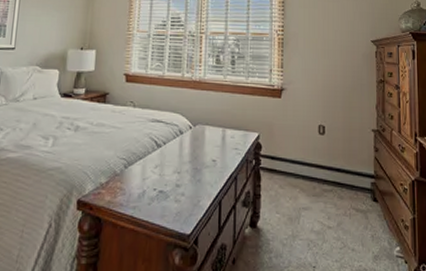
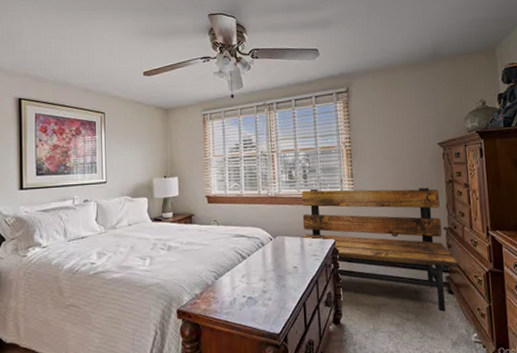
bench: none [222,76,385,221] -> present [300,188,459,312]

